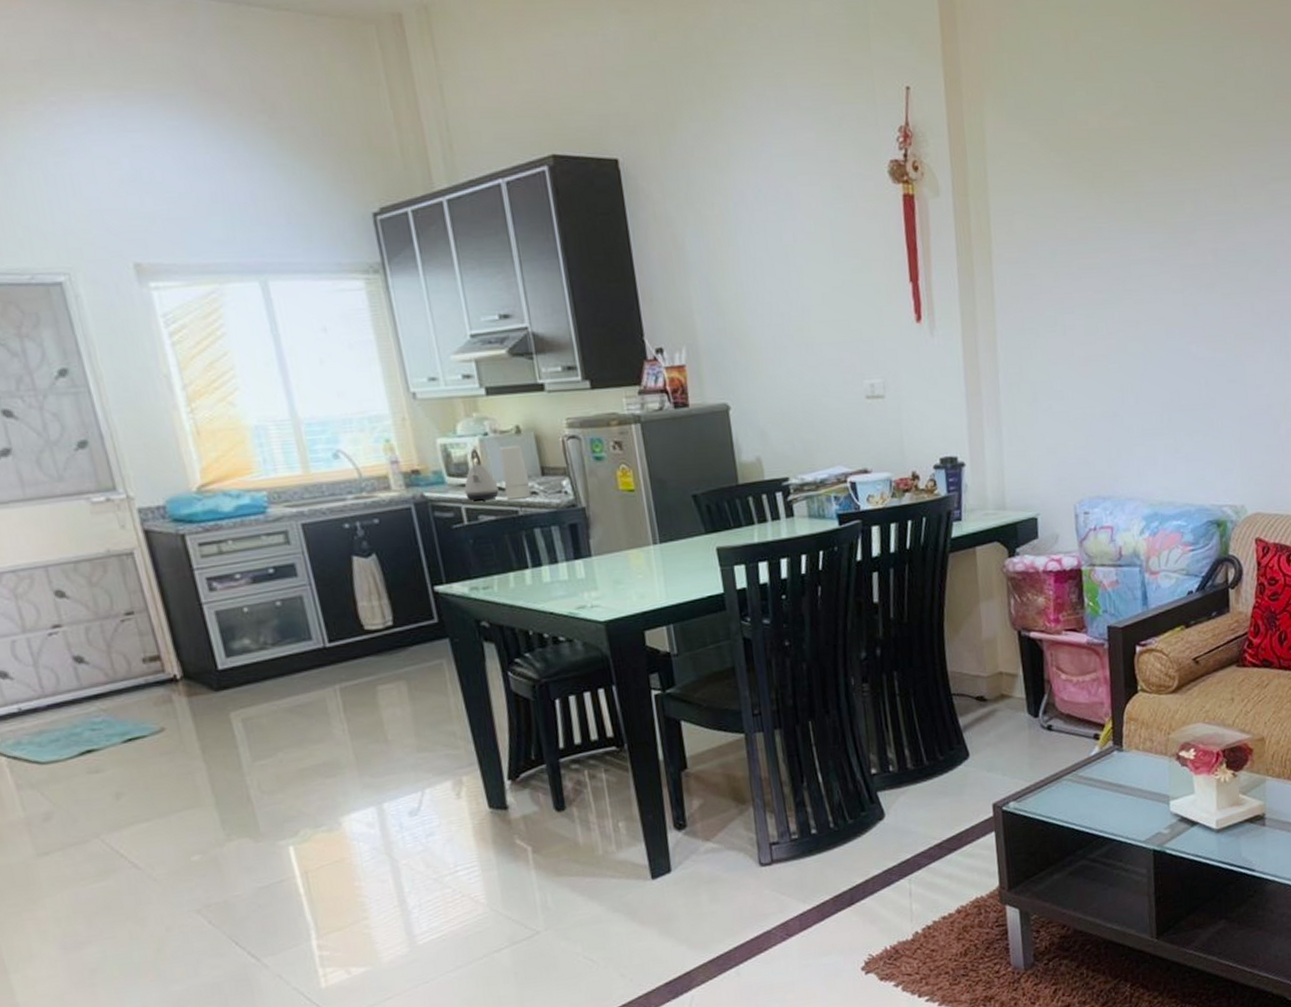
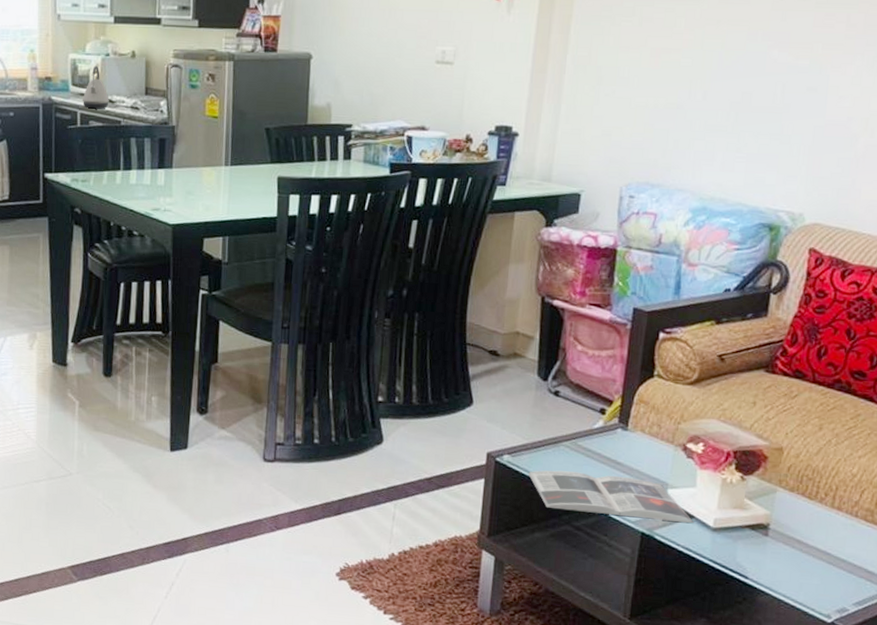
canister: present [499,445,532,500] -> none [114,66,135,112]
magazine: none [1037,797,1199,847] -> present [528,470,694,523]

